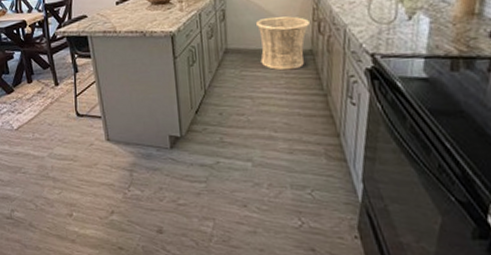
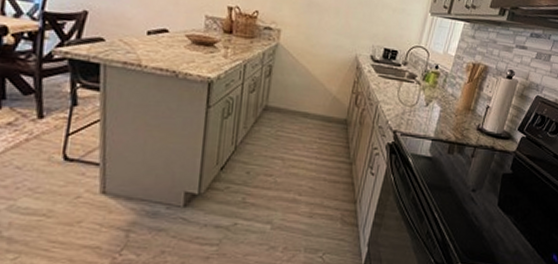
basket: present [256,16,310,71] -> none [298,81,349,136]

